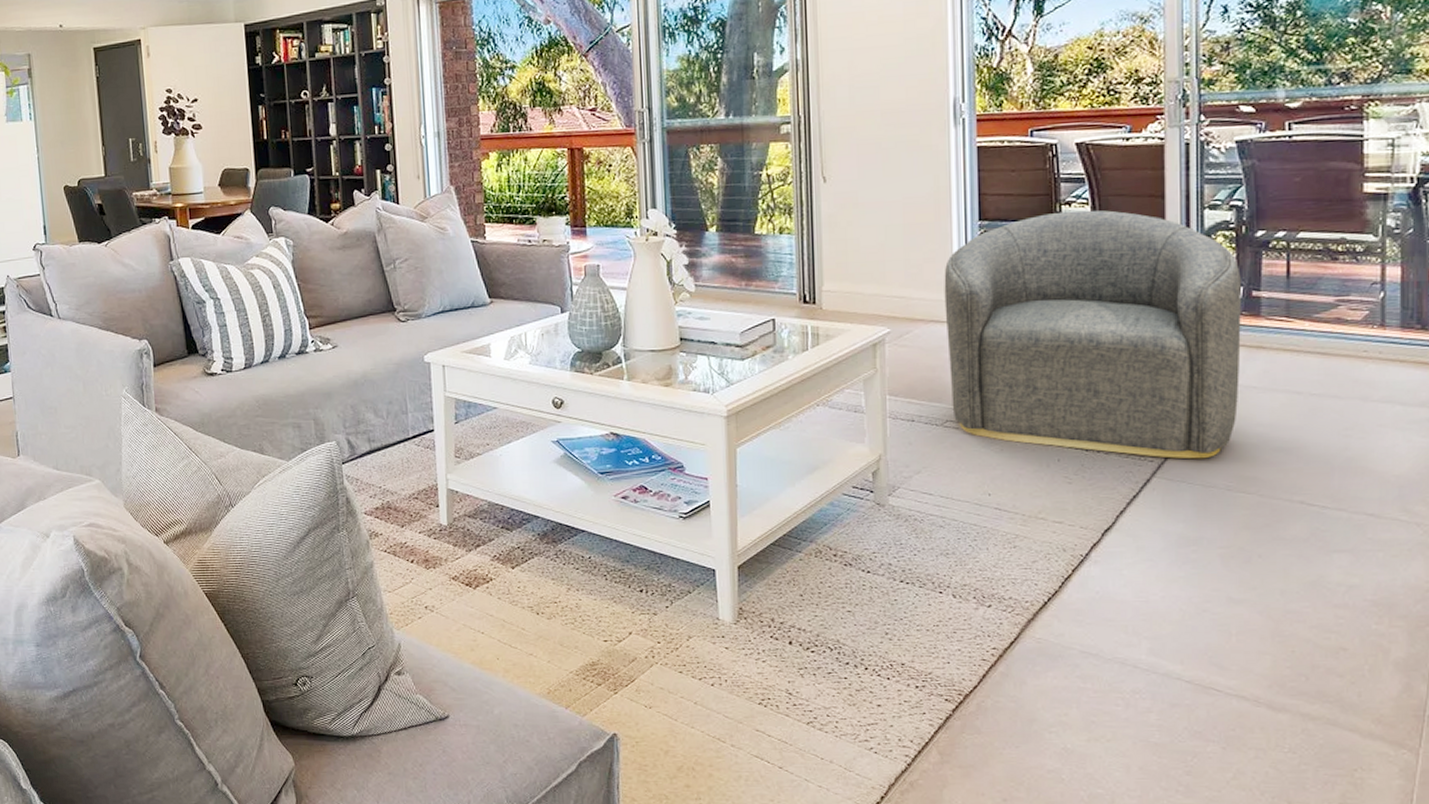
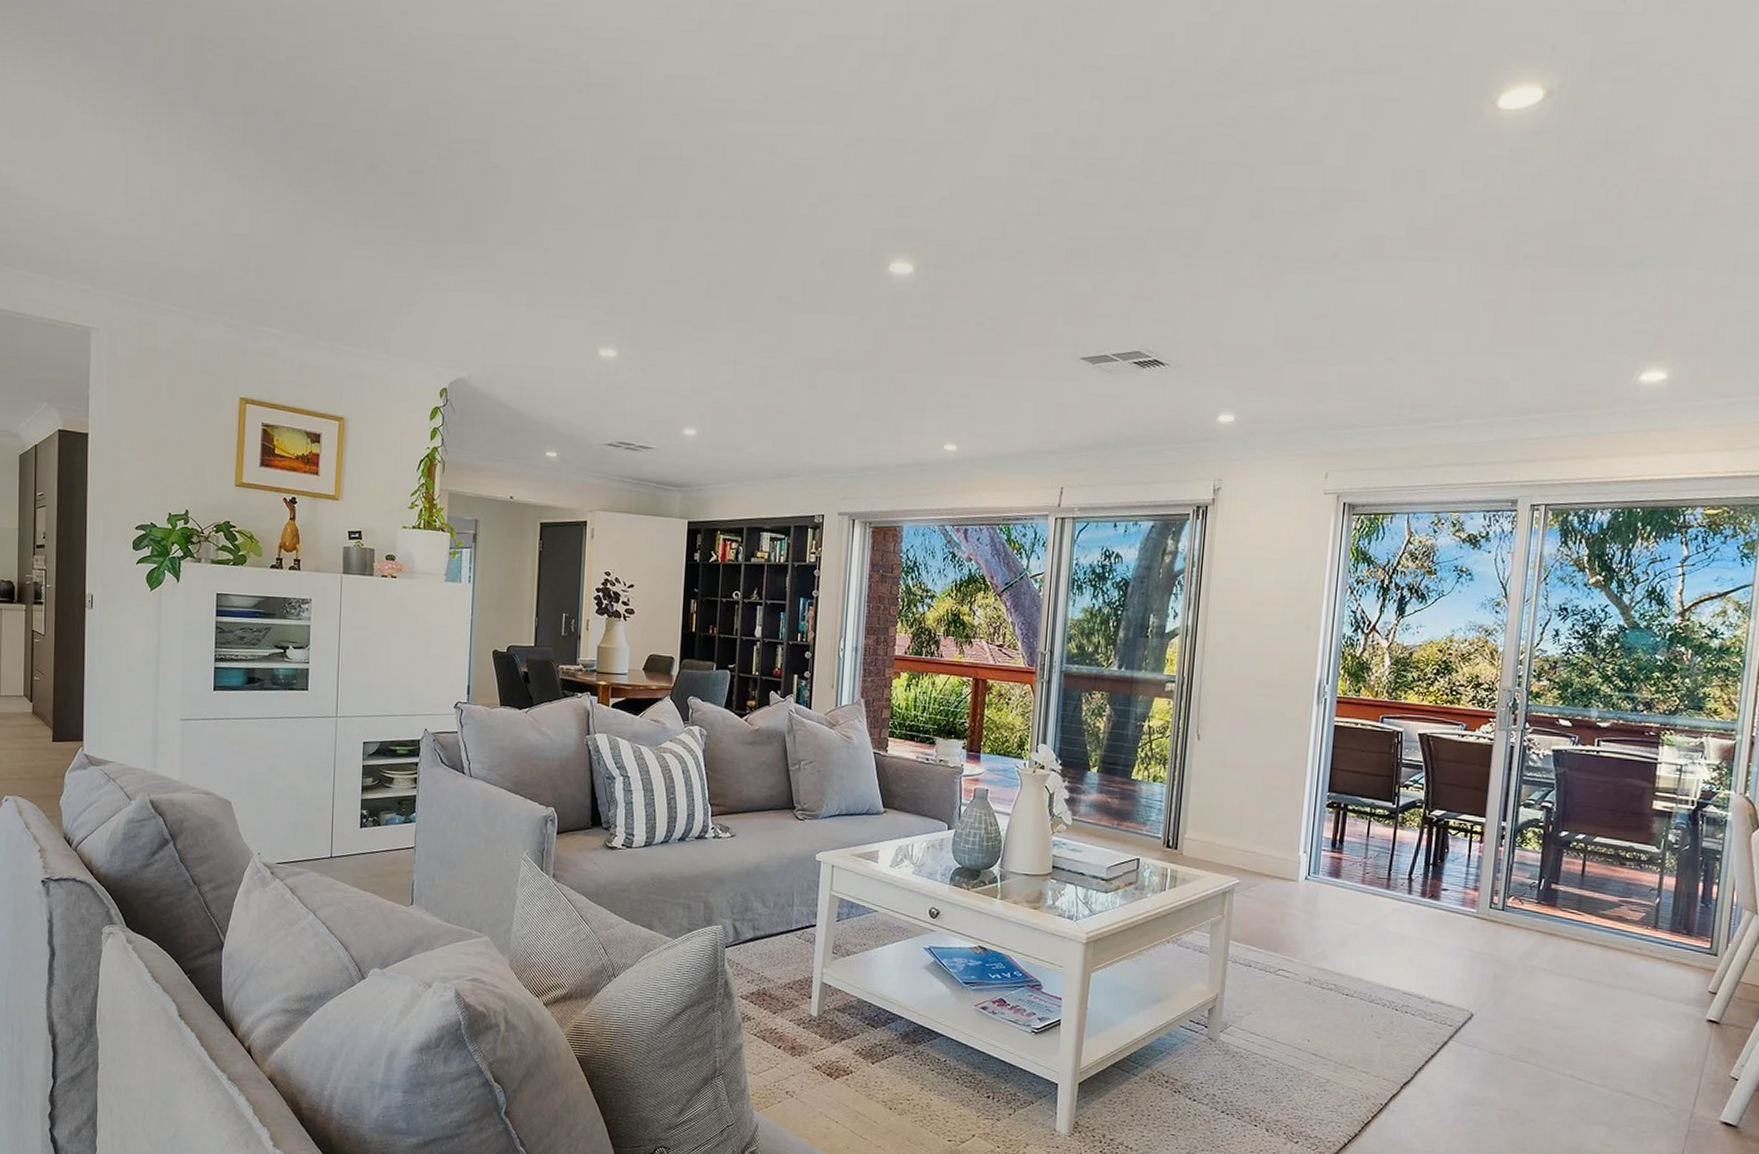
armchair: present [944,210,1241,459] -> none [1285,793,1544,1029]

